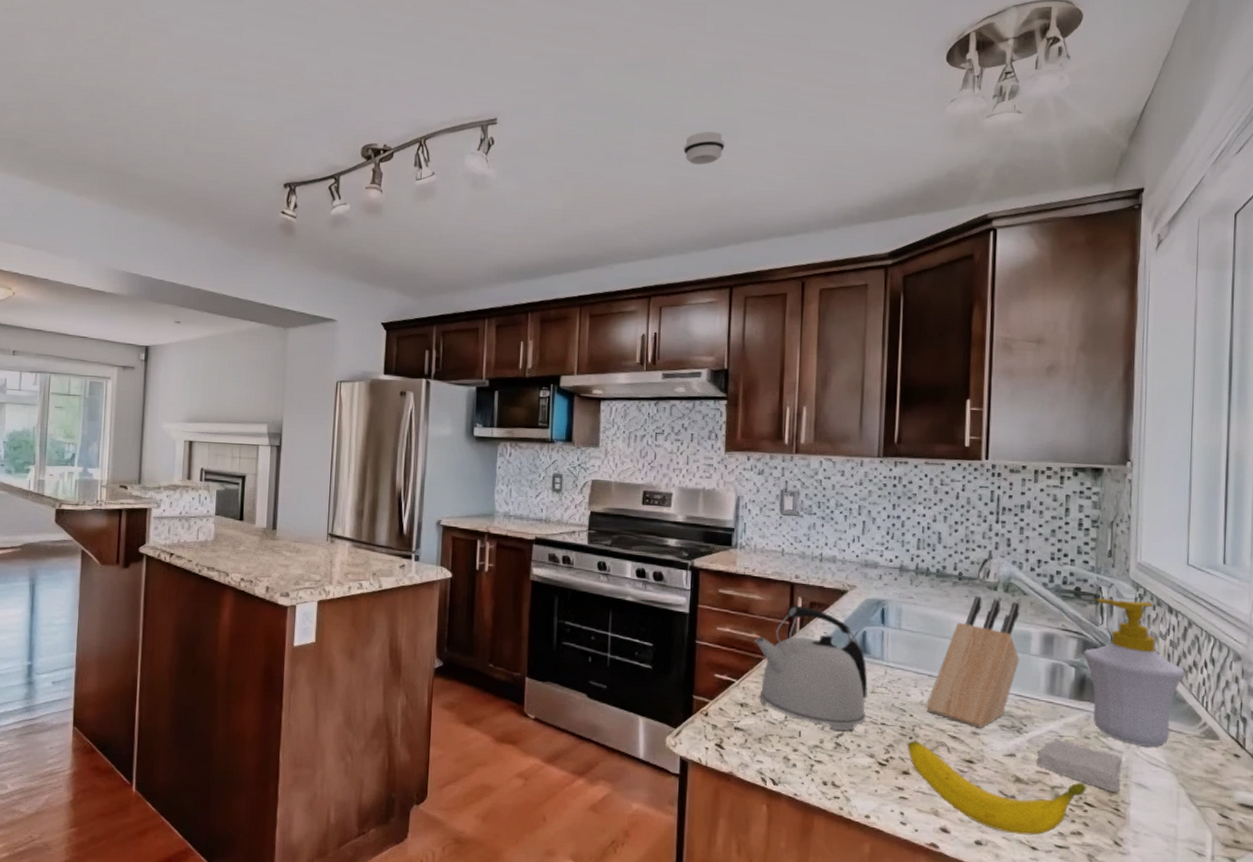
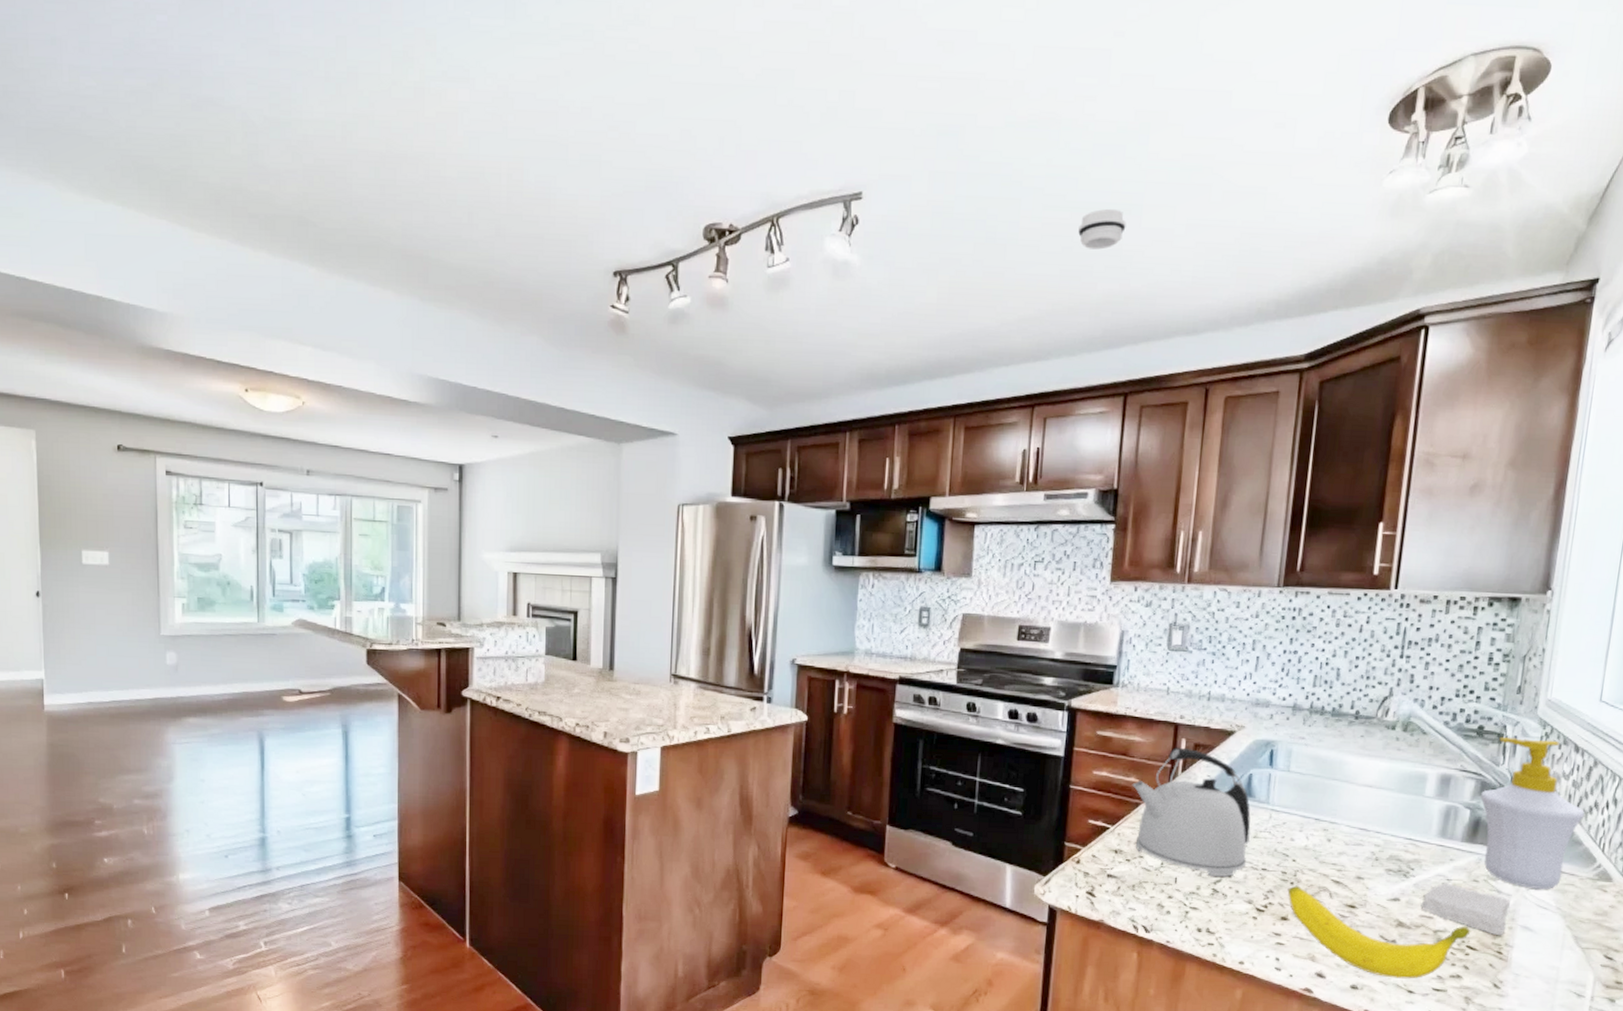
knife block: present [926,596,1020,728] -> none [1310,736,1418,873]

